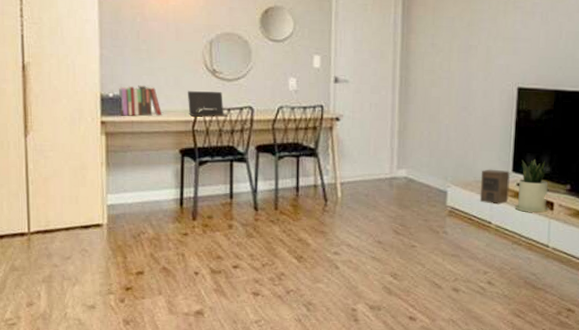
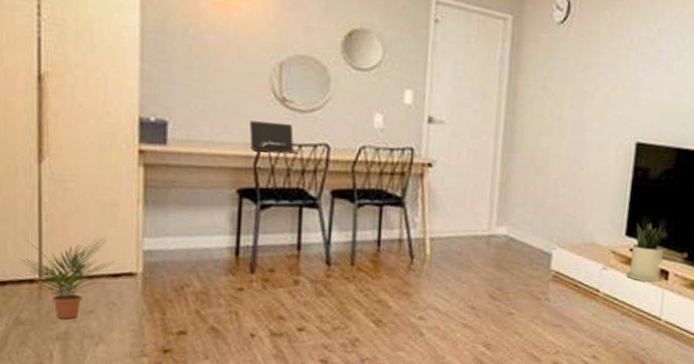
potted plant: none [13,197,86,265] -> present [19,238,115,320]
books: present [119,85,163,116] -> none [163,109,217,148]
speaker: present [479,169,511,206] -> none [587,231,624,272]

